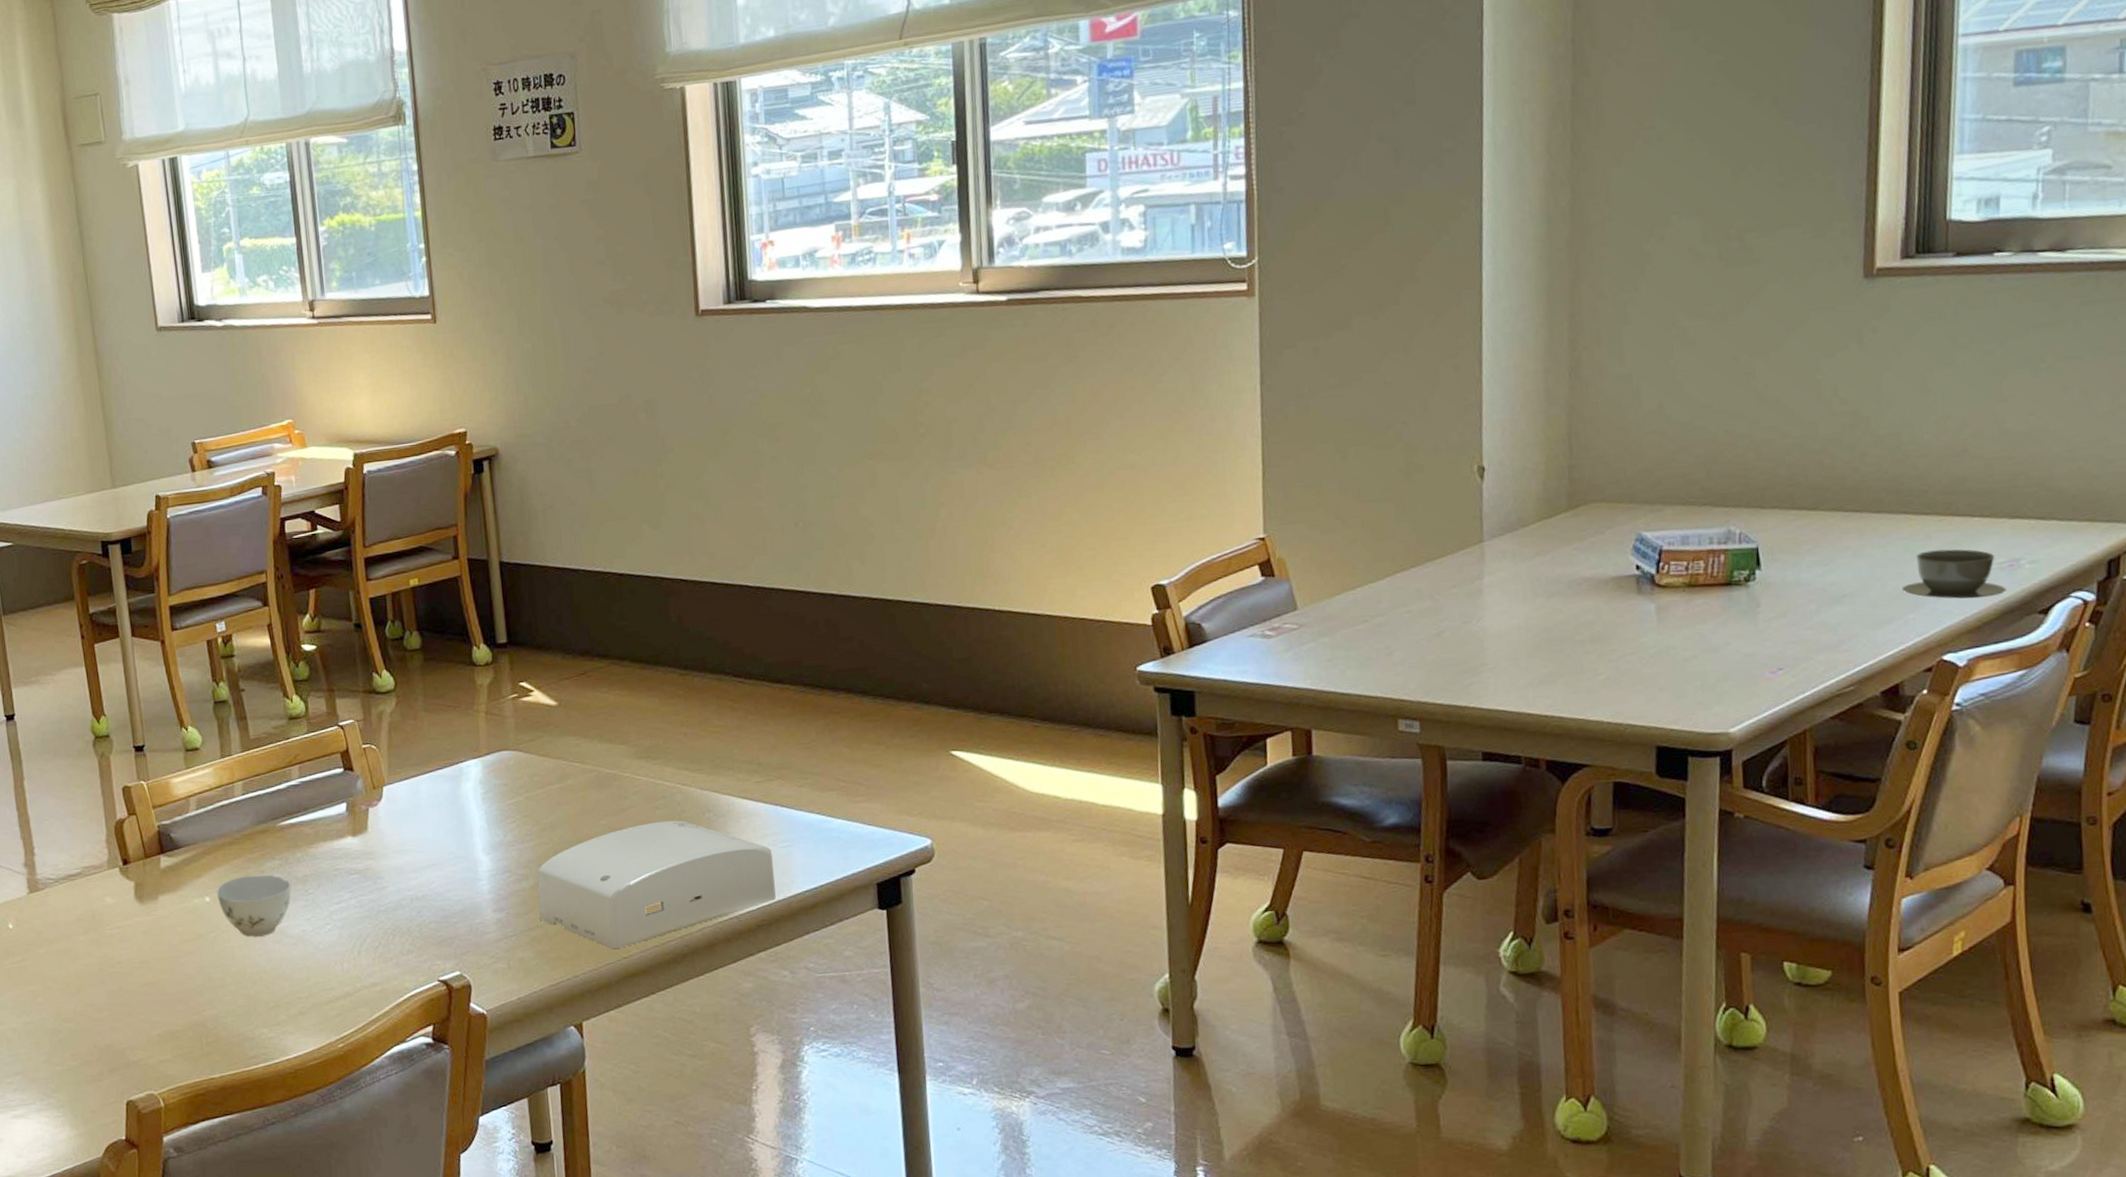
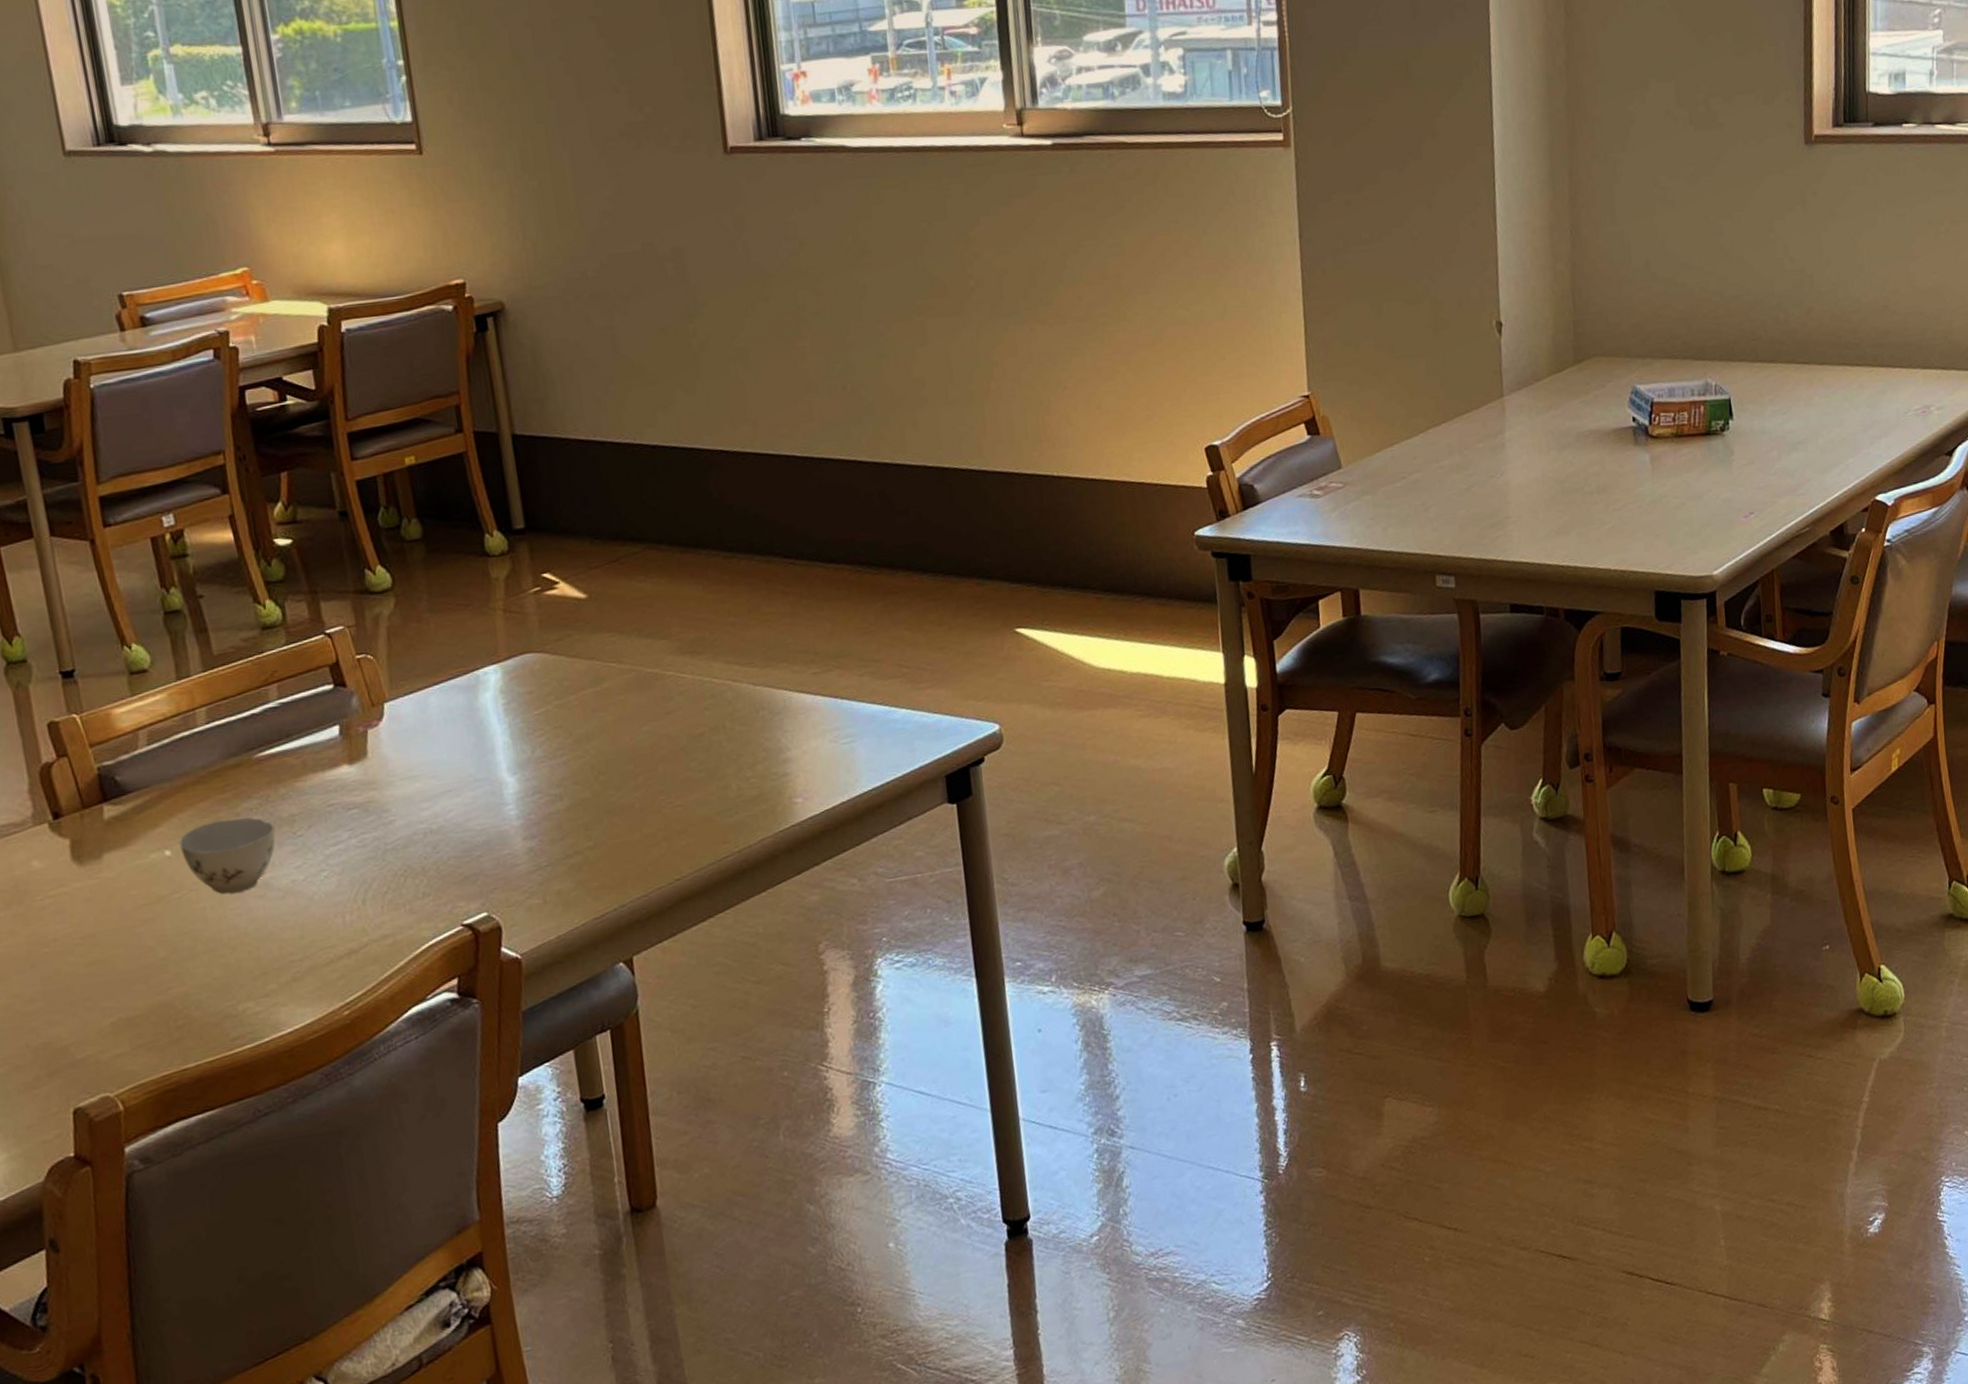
tissue dispenser: present [537,820,776,950] -> none [572,721,840,871]
teacup: present [1902,549,2007,599] -> none [1843,397,1922,444]

